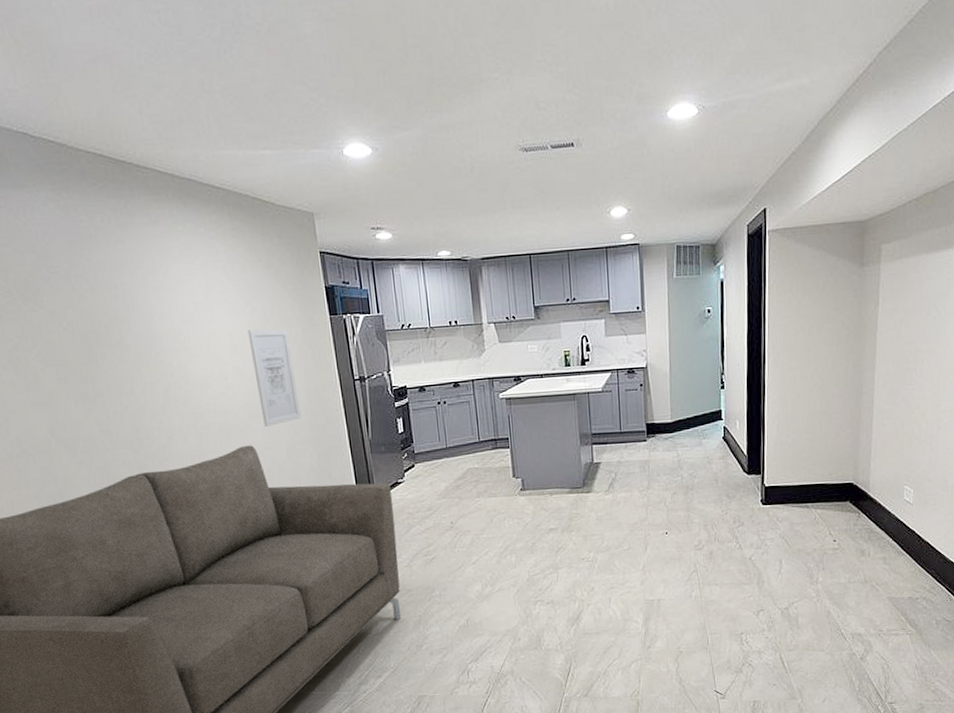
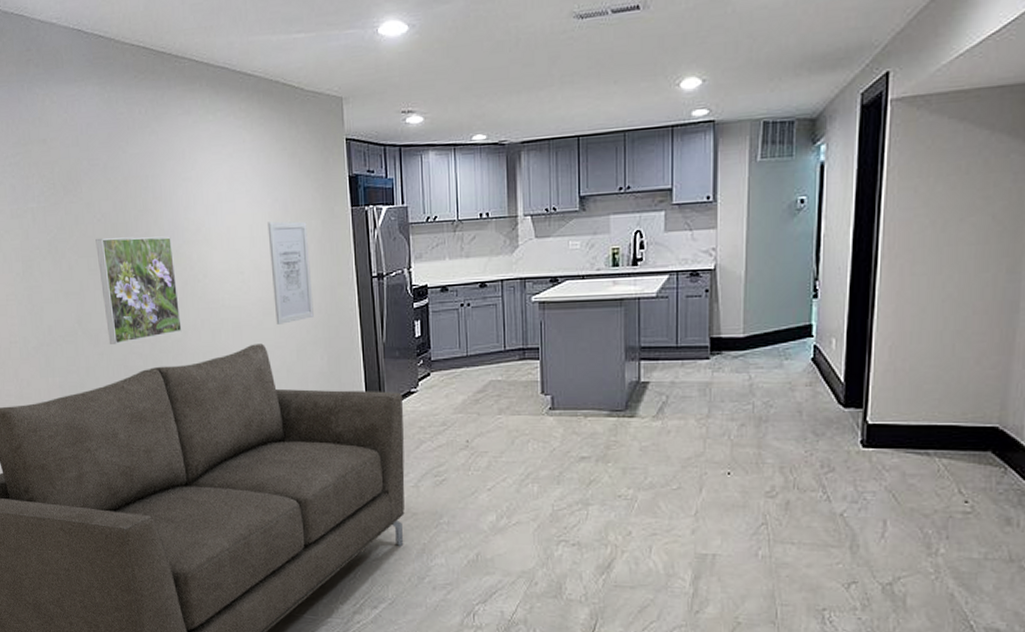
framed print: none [63,344,167,453] -> present [95,236,182,344]

